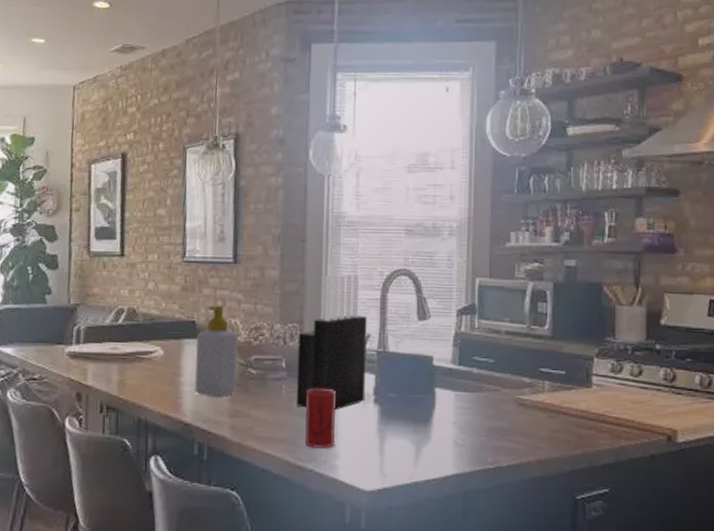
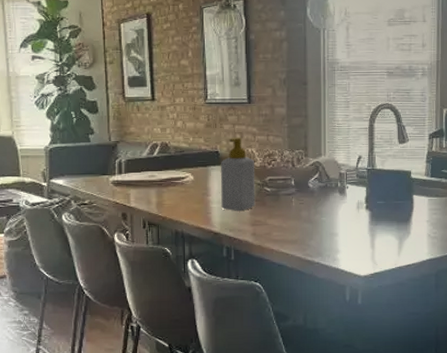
knife block: present [296,274,367,409] -> none [303,109,359,216]
cup: present [305,388,336,449] -> none [312,199,337,247]

